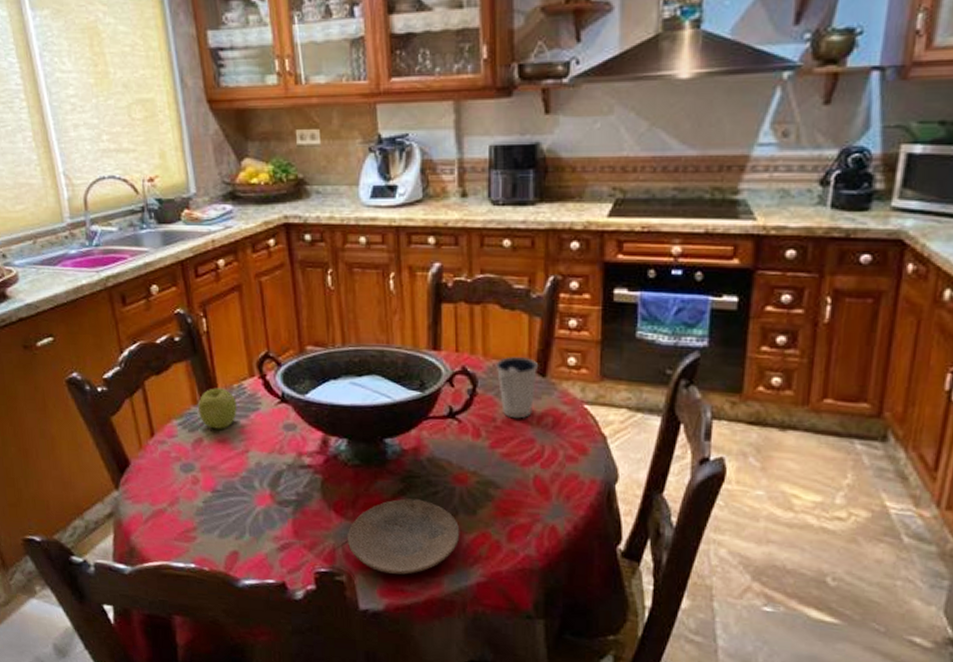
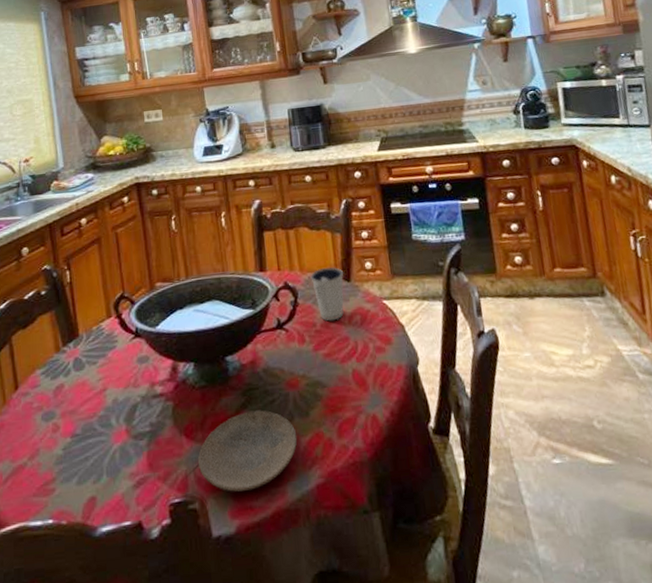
apple: present [198,388,237,429] -> none [61,332,96,373]

